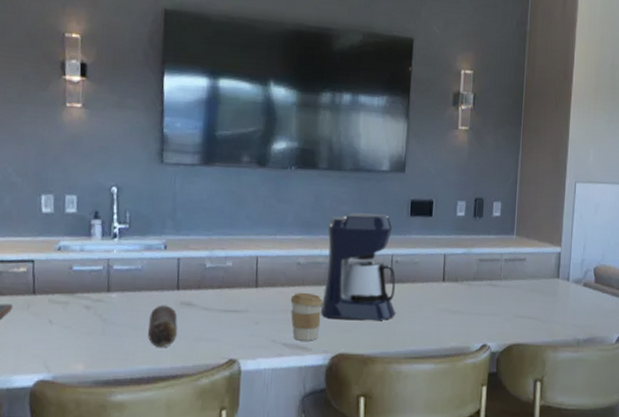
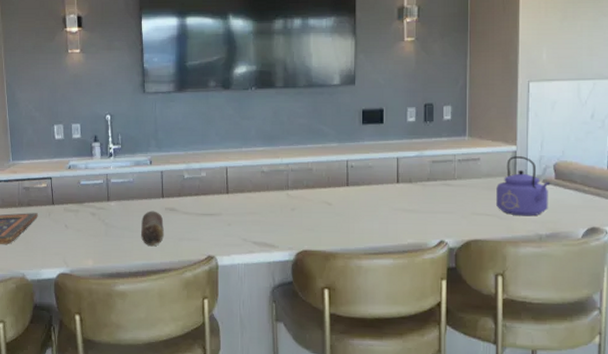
coffee cup: present [290,292,323,341] -> none [257,197,286,240]
coffee maker: present [321,213,396,321] -> none [285,124,353,221]
kettle: none [539,258,590,320] -> present [496,156,551,217]

